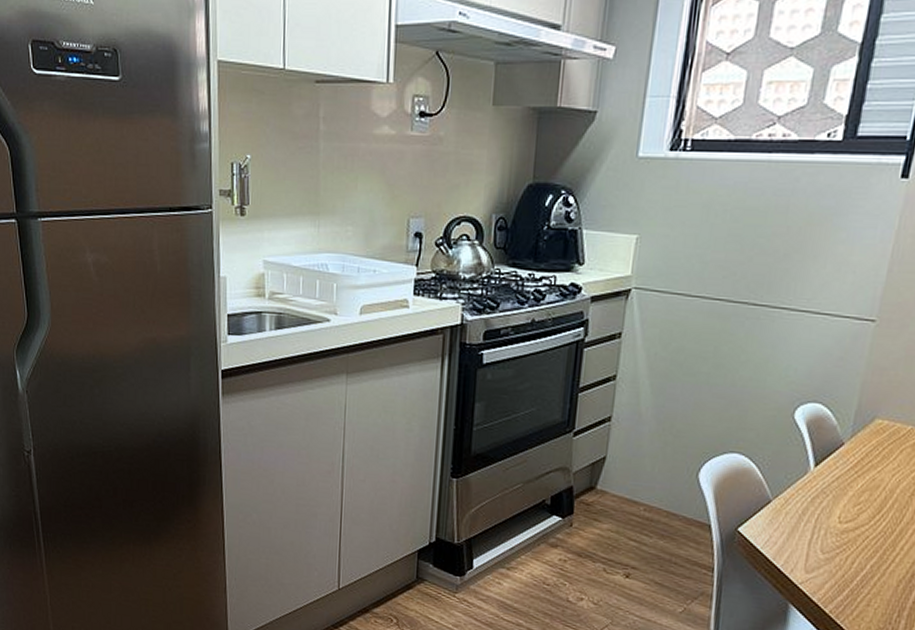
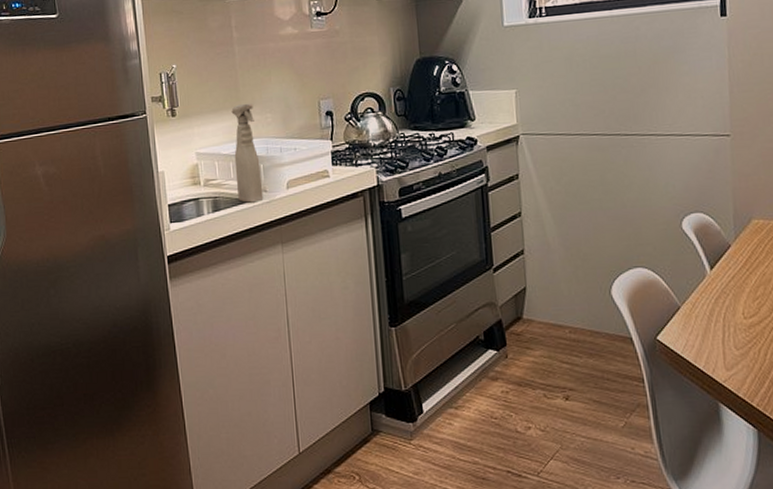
spray bottle: none [304,210,334,325] -> present [231,103,264,203]

